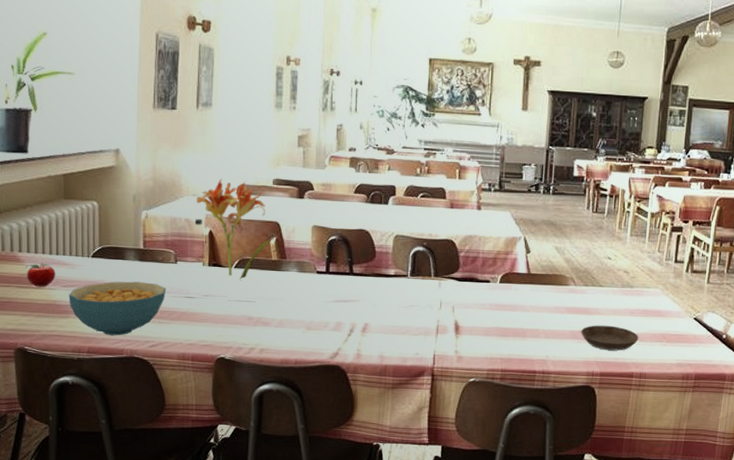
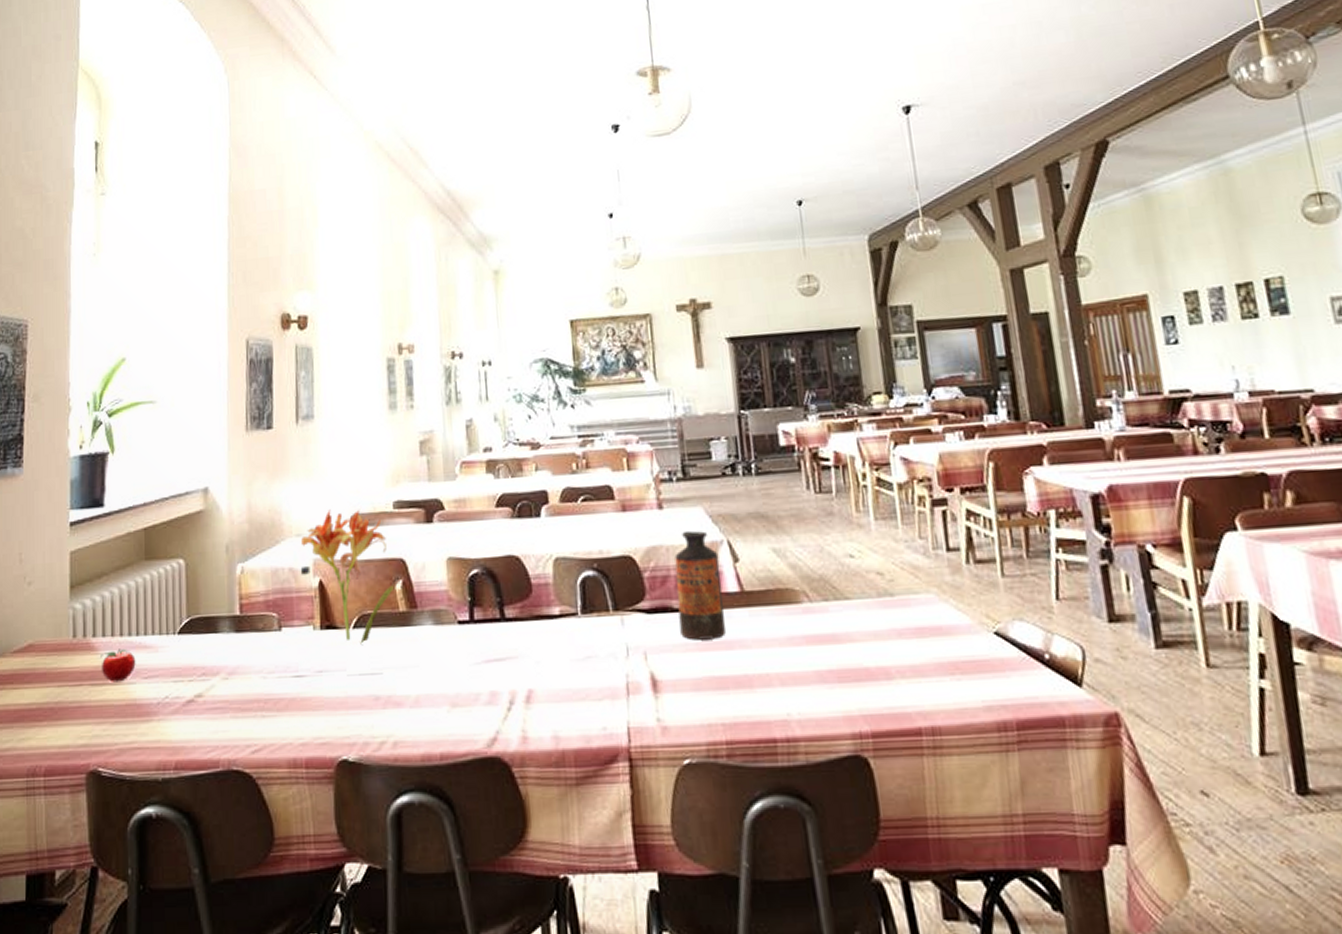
cereal bowl: present [68,281,166,336] -> none [151,660,269,742]
bottle: none [481,227,516,303] -> present [674,530,726,640]
saucer: present [581,325,639,351] -> none [831,657,919,696]

